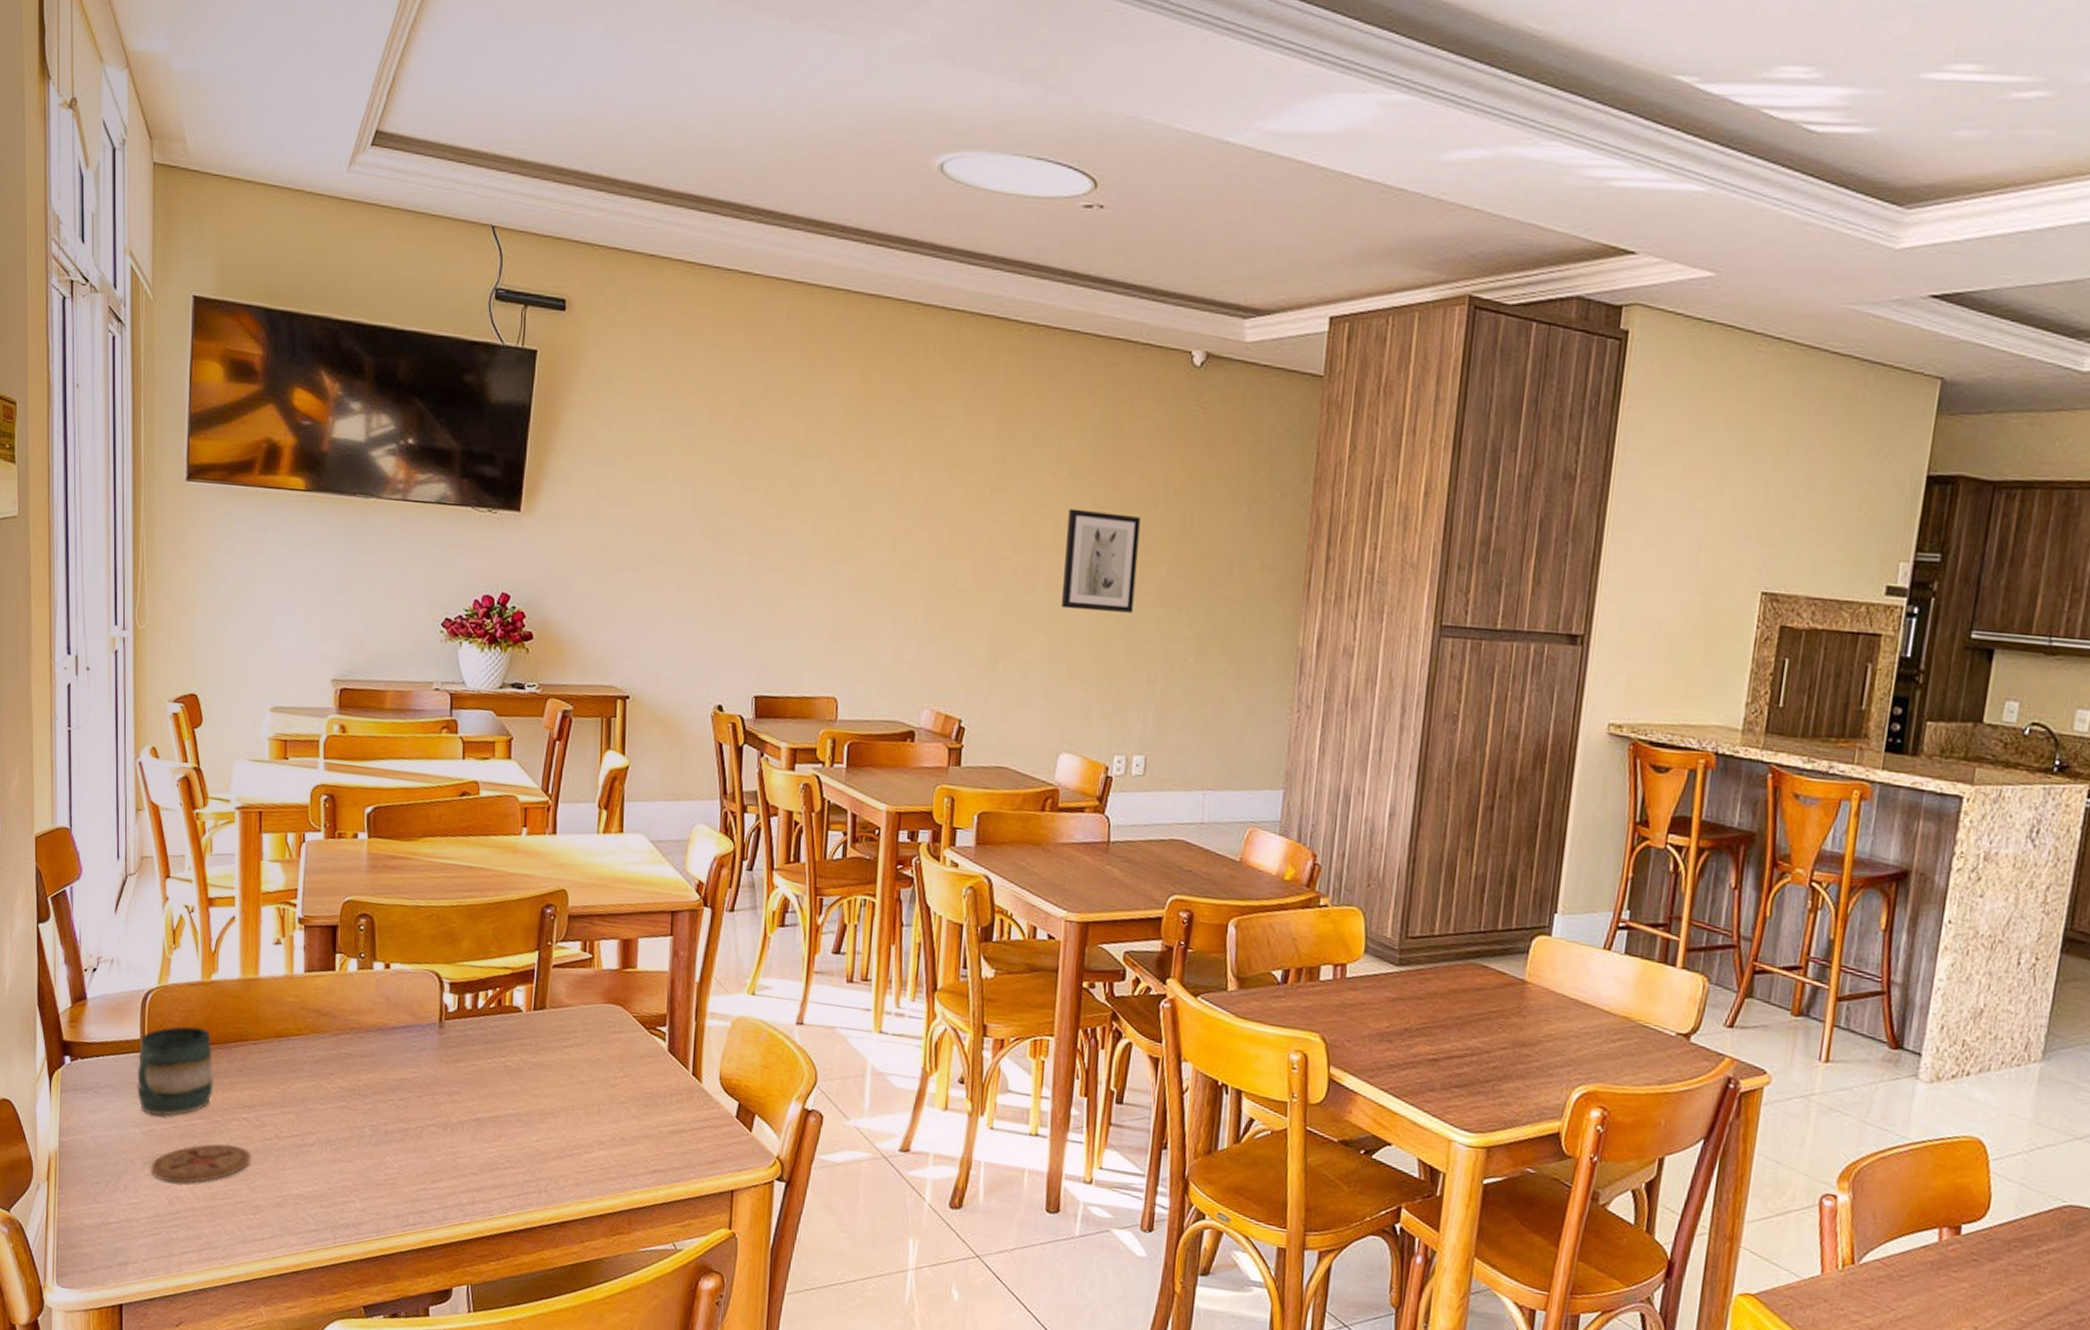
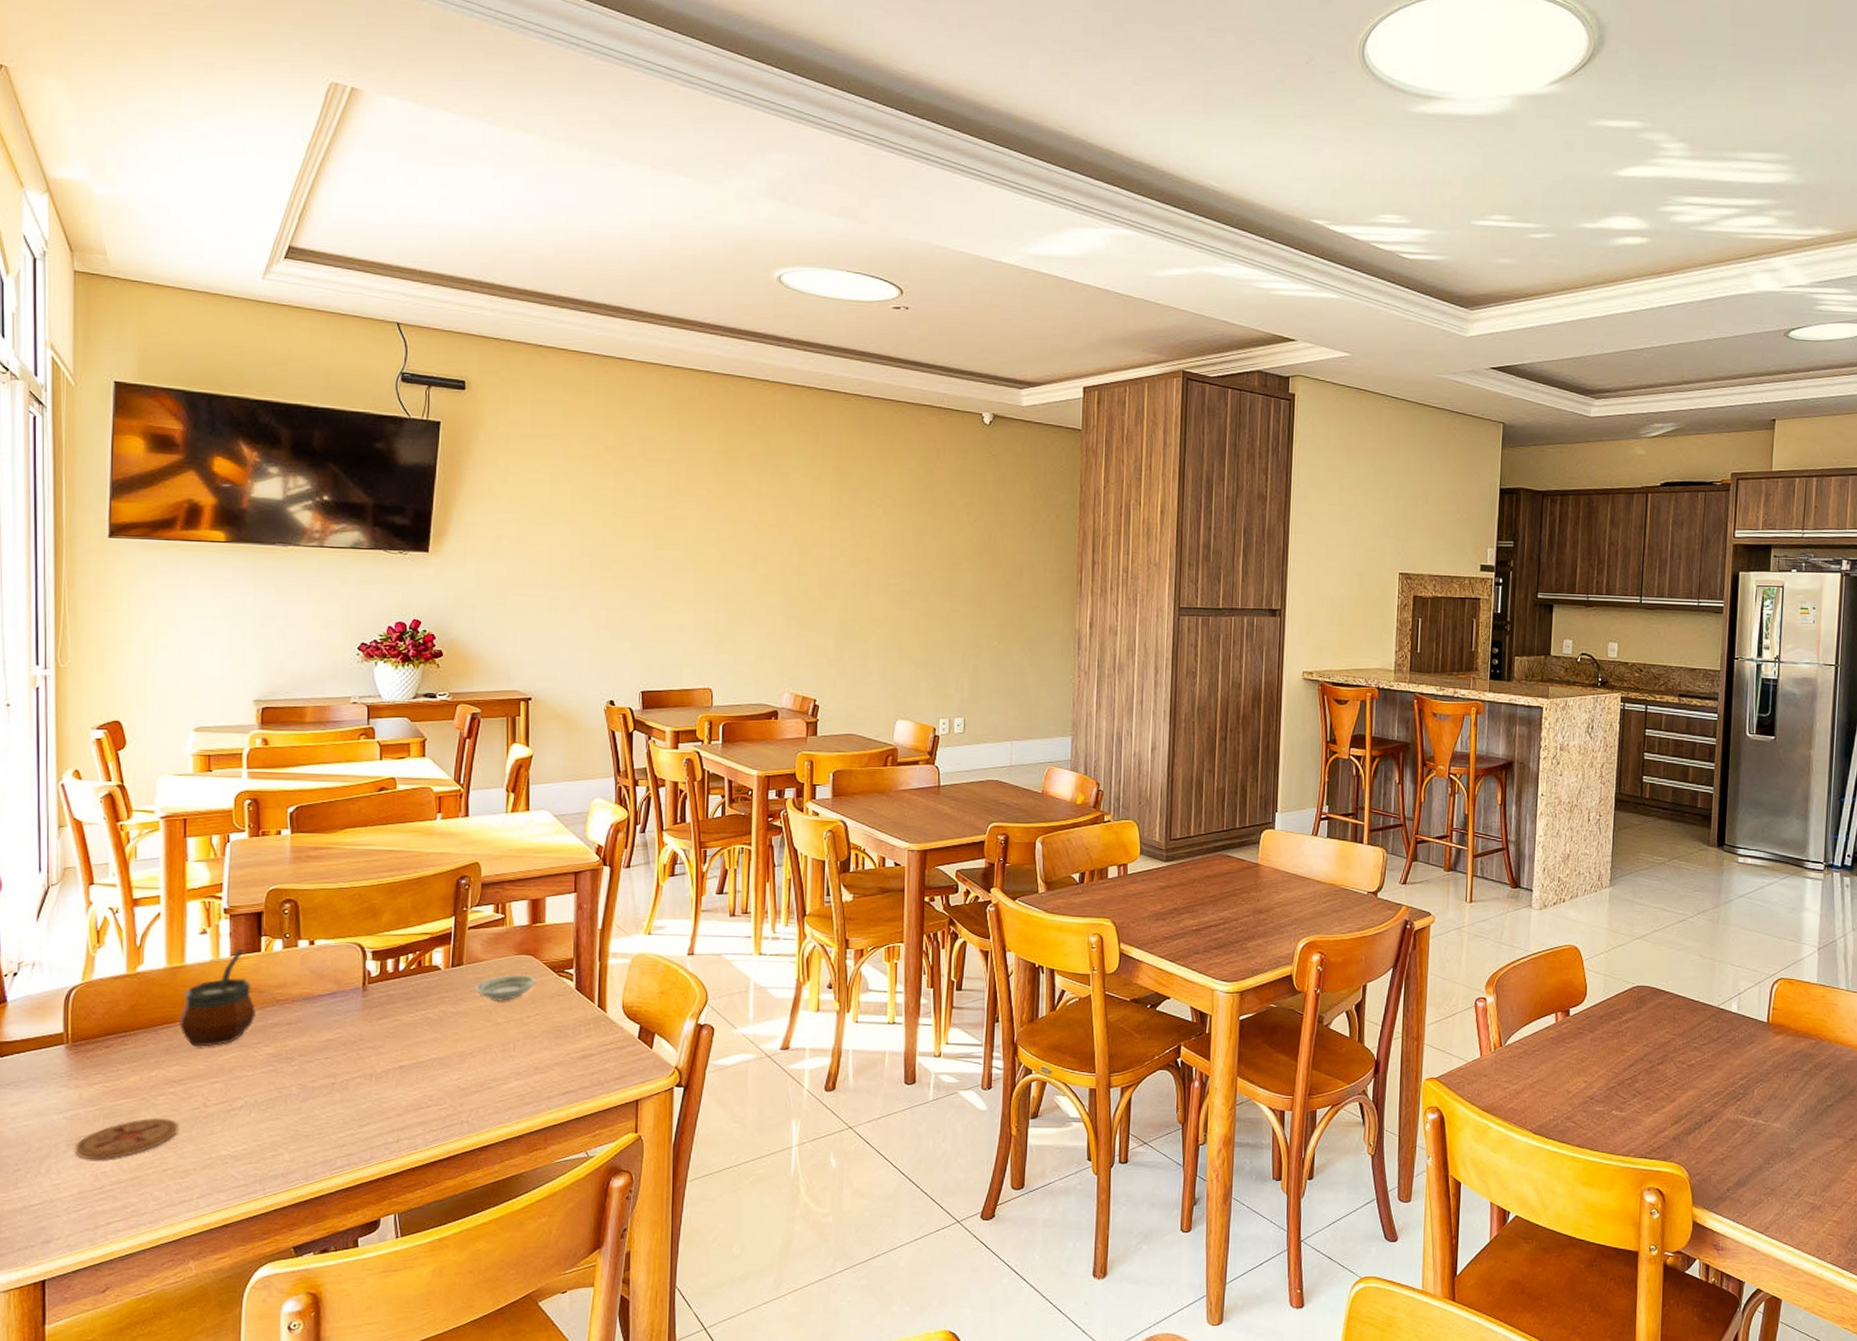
mug: present [137,1025,213,1116] -> none [60,1015,139,1101]
gourd: none [252,966,330,1073] -> present [179,949,257,1047]
saucer: none [557,1025,626,1057] -> present [474,974,537,1001]
wall art: present [1062,508,1141,613] -> none [892,533,950,610]

